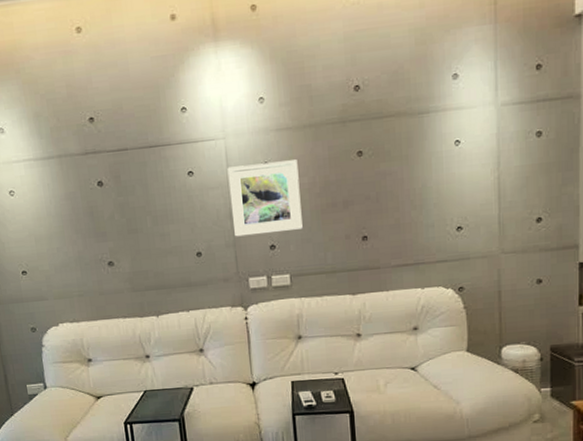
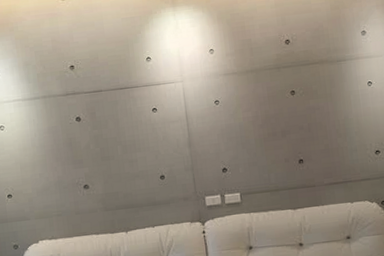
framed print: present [227,159,303,237] -> none [185,98,249,162]

